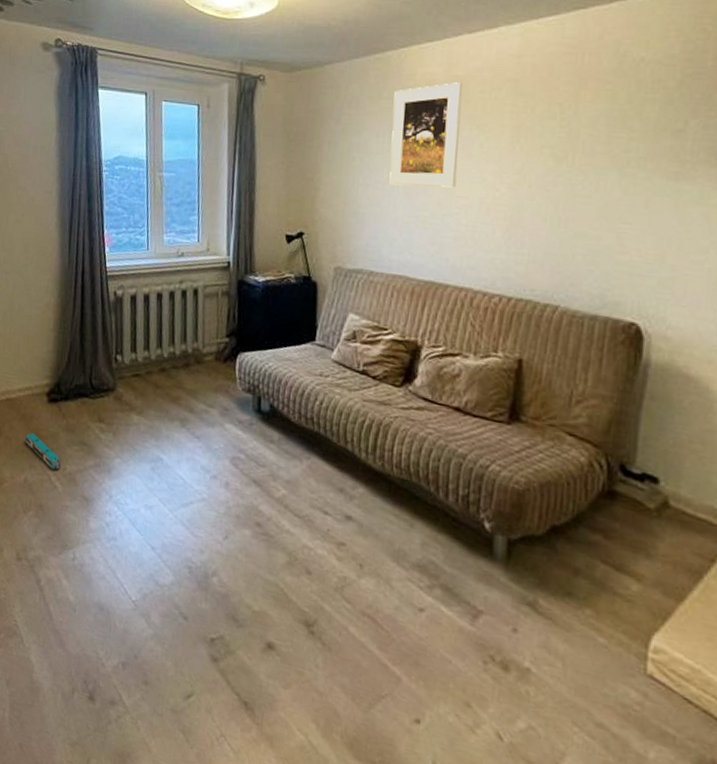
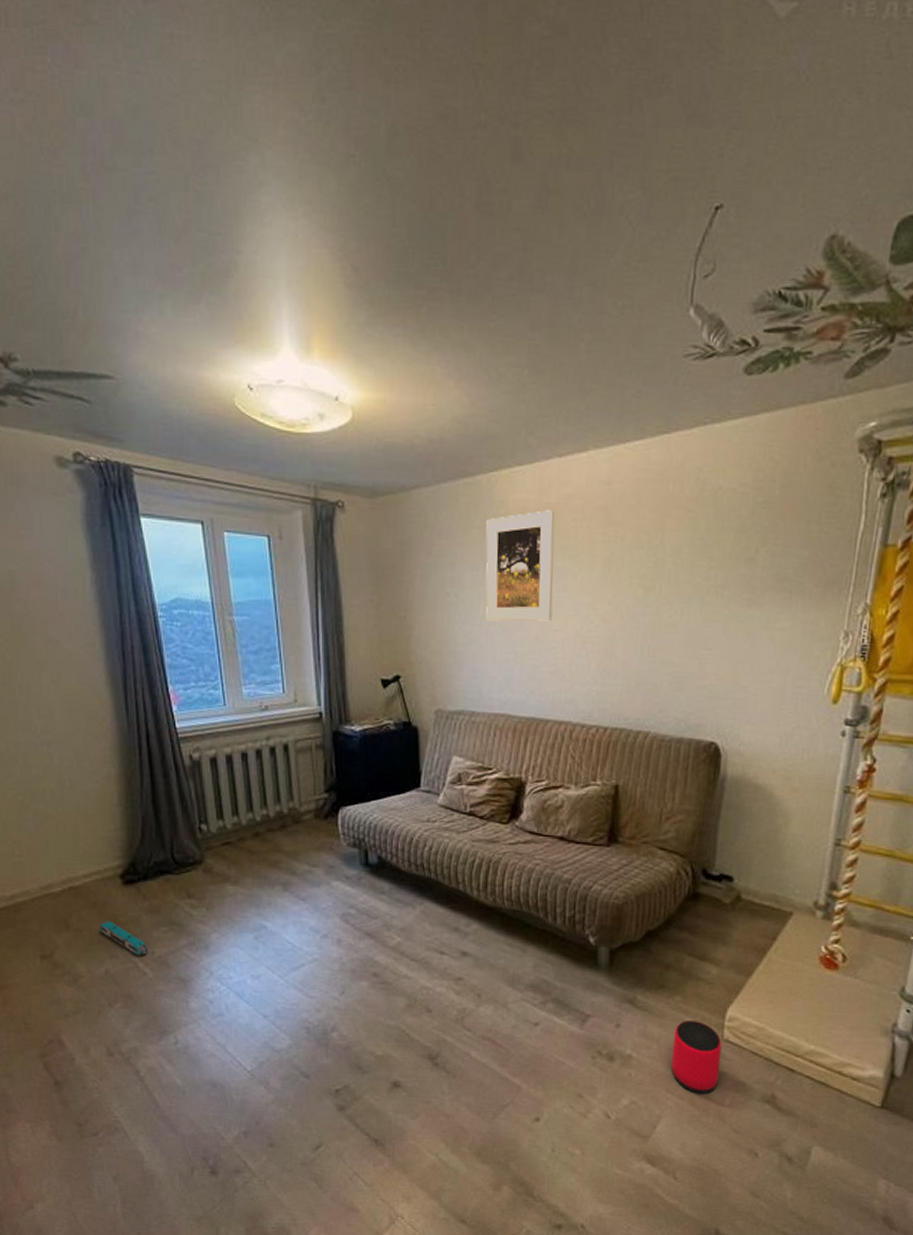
speaker: none [579,640,645,739] -> present [671,1019,722,1094]

